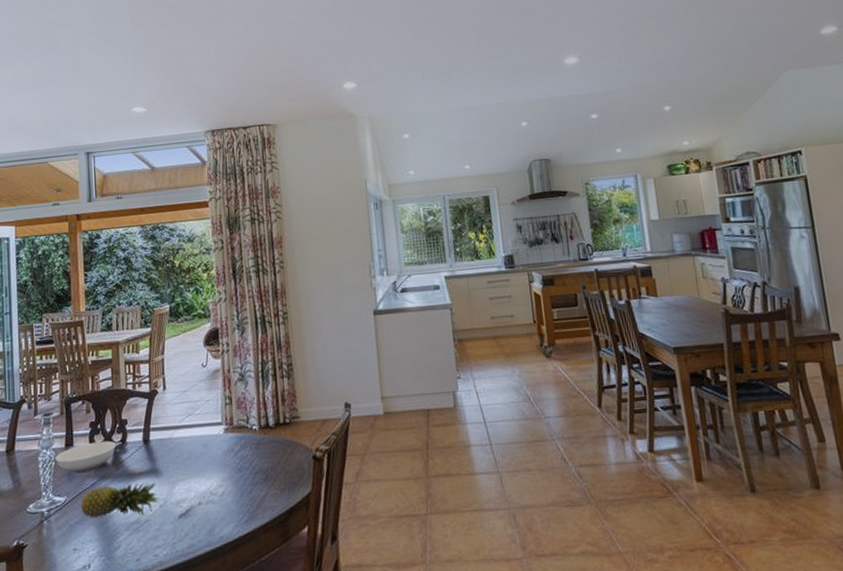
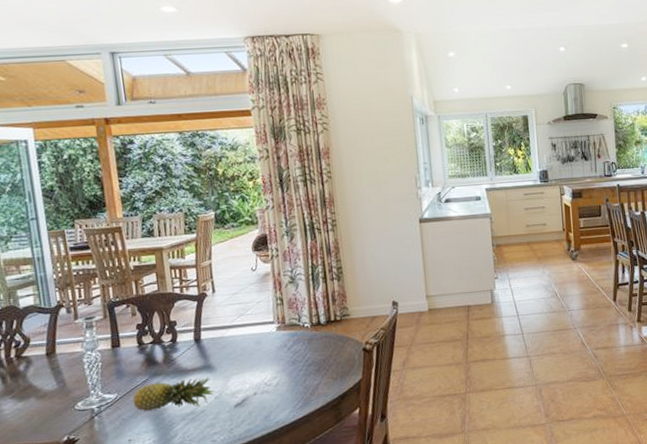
bowl: present [55,440,117,474] -> none [102,341,167,373]

